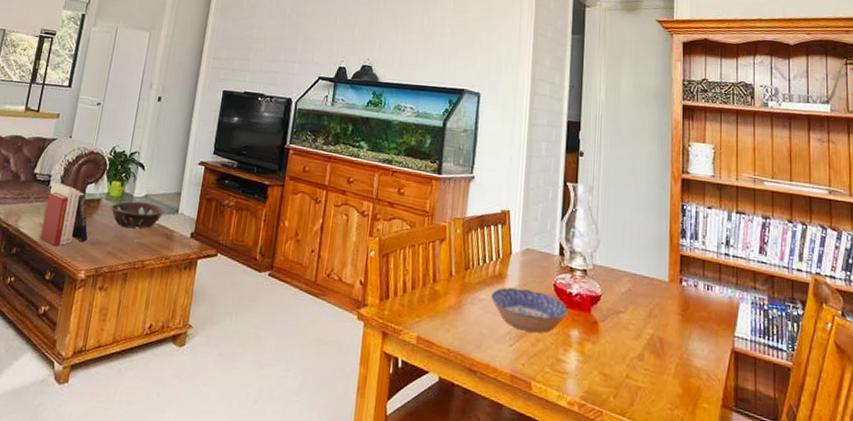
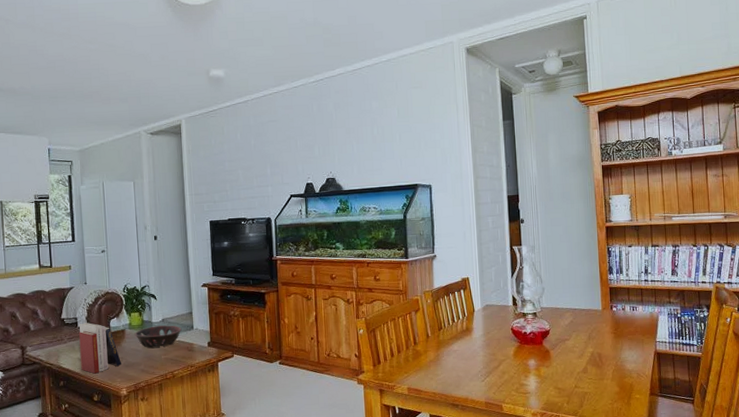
bowl: present [490,287,569,333] -> none [461,336,526,368]

